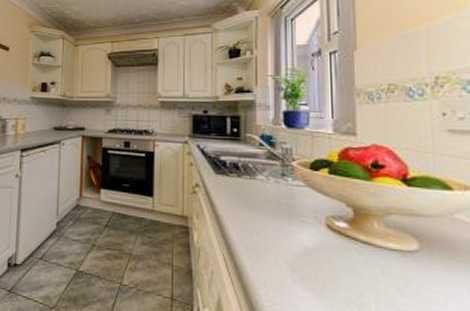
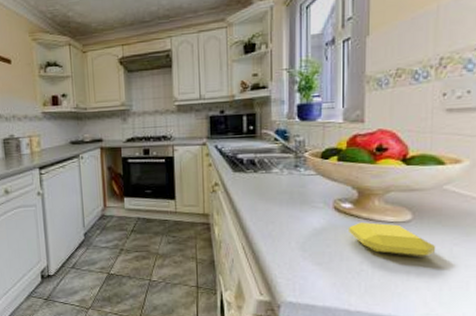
soap bar: none [345,246,453,298] -> present [349,222,436,257]

